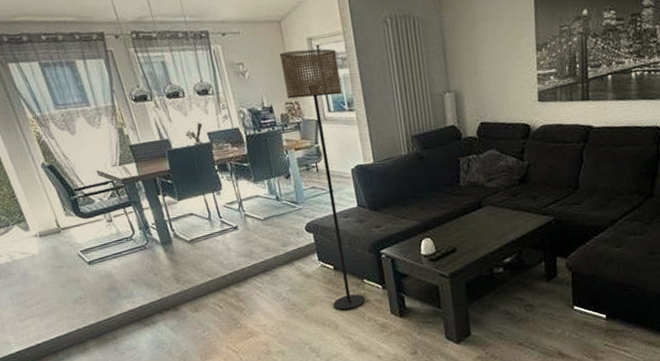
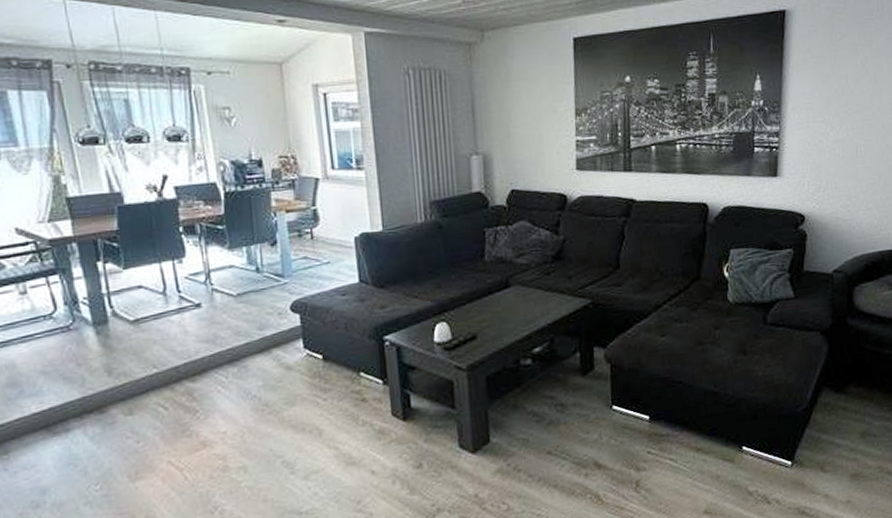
floor lamp: present [279,49,366,310] -> none [276,97,361,412]

